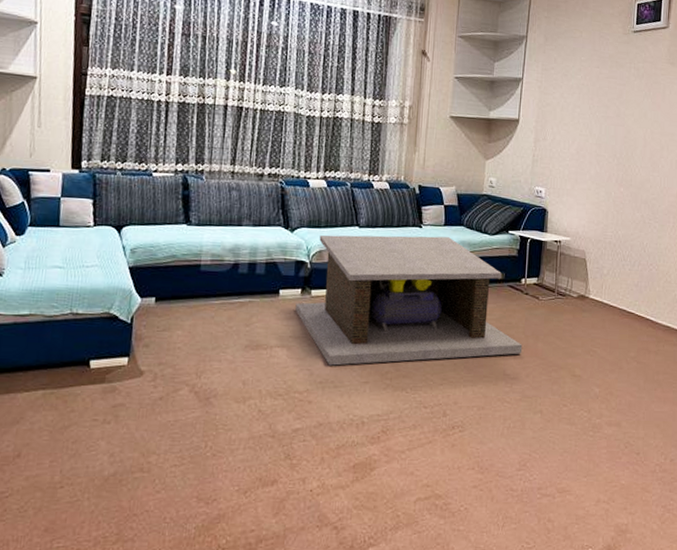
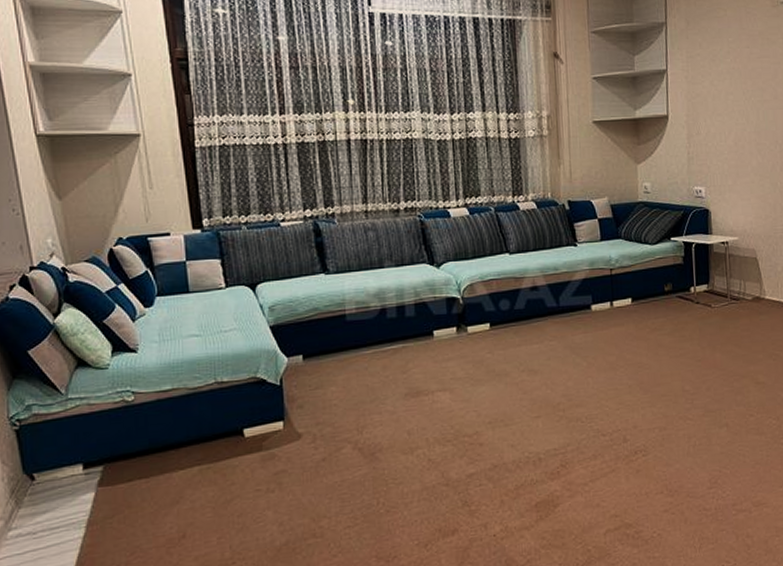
coffee table: present [295,235,523,366] -> none [452,252,700,404]

